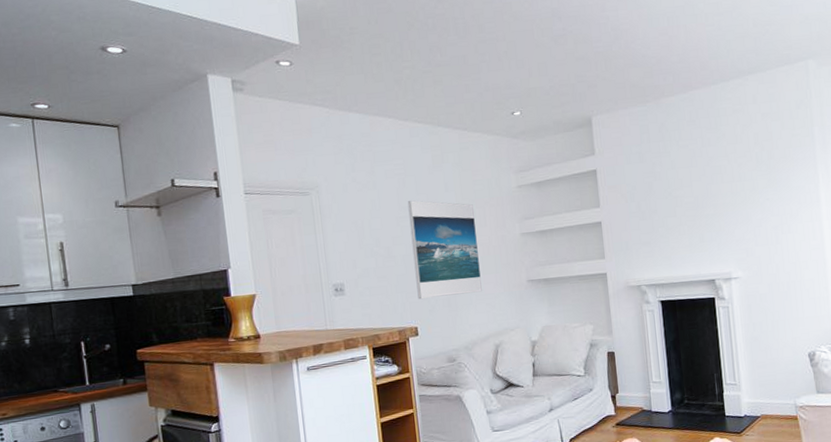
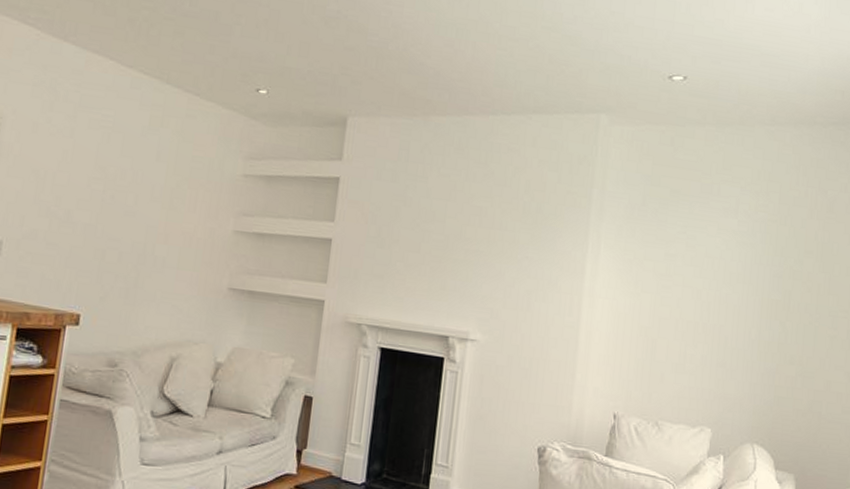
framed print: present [407,200,482,300] -> none [90,161,186,290]

